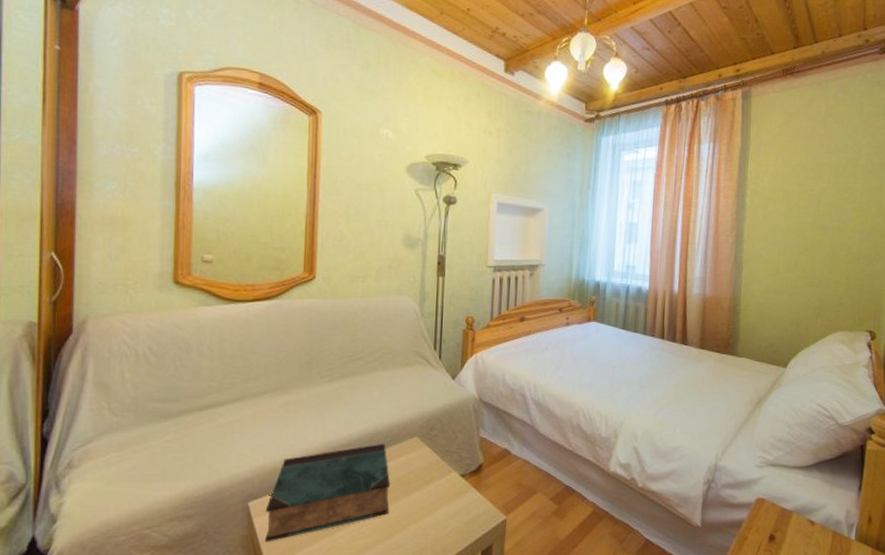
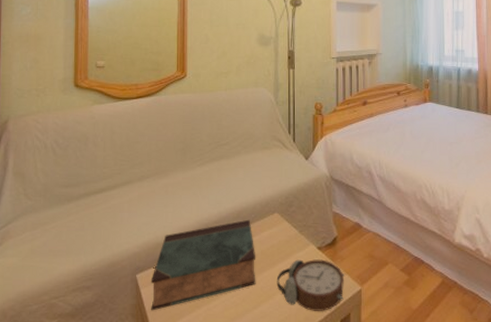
alarm clock: none [412,487,489,542] -> present [276,259,345,311]

